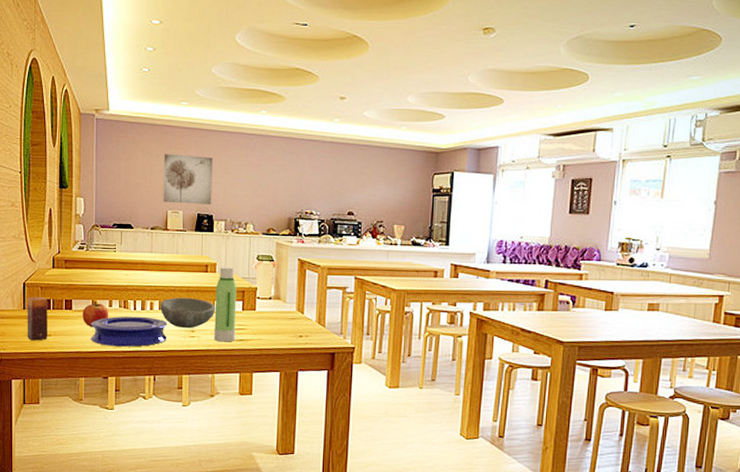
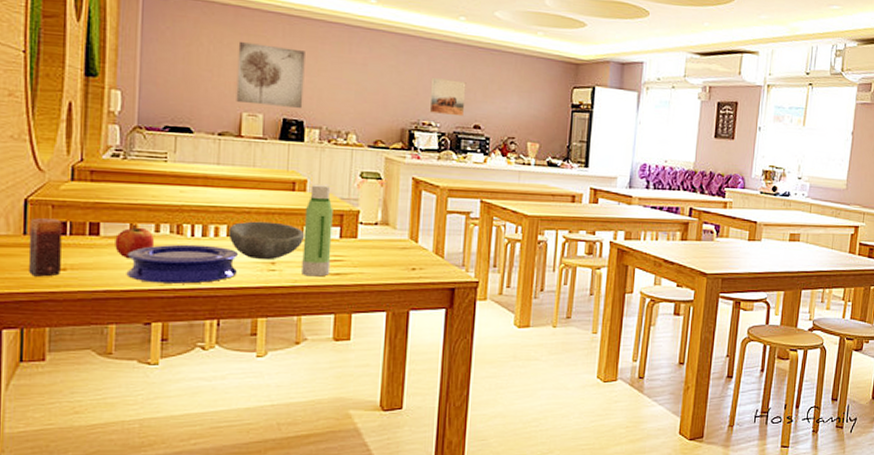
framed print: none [311,173,341,205] -> present [429,78,466,117]

